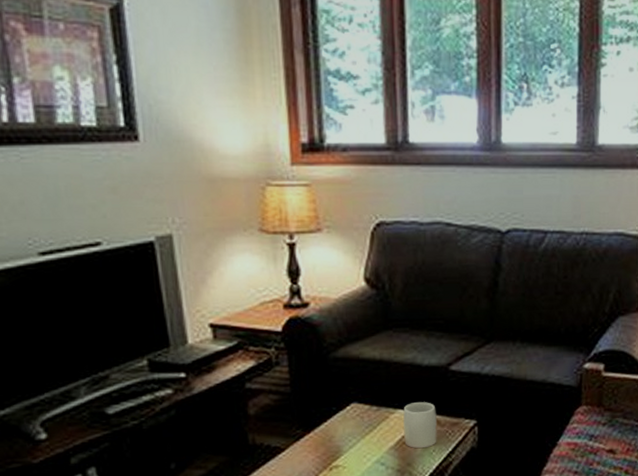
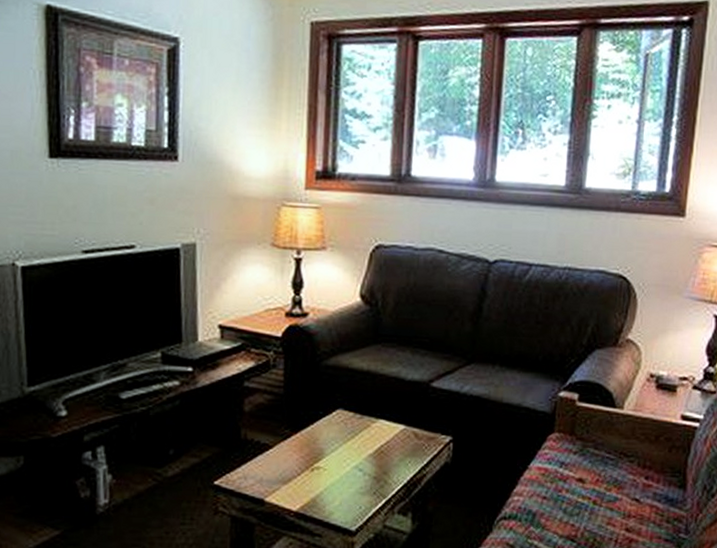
mug: present [402,402,437,449] -> none [382,414,415,459]

